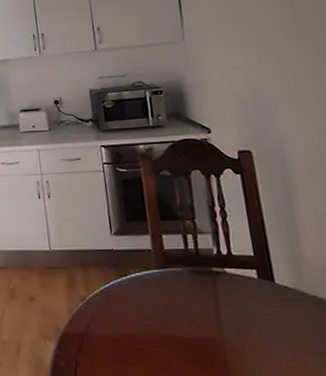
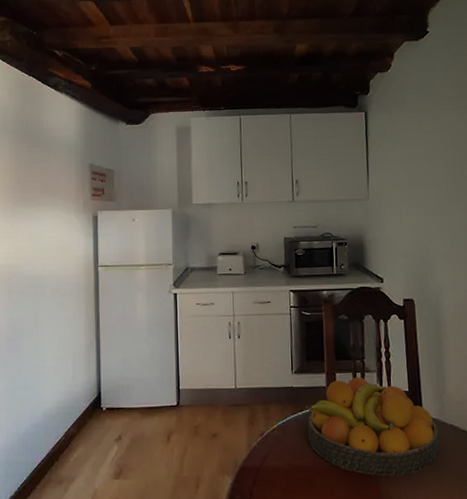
fruit bowl: none [133,239,302,352] -> present [307,376,440,477]

